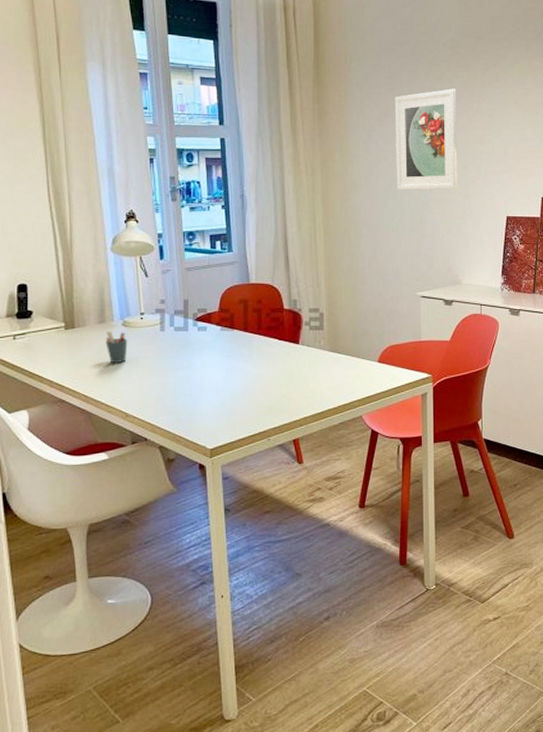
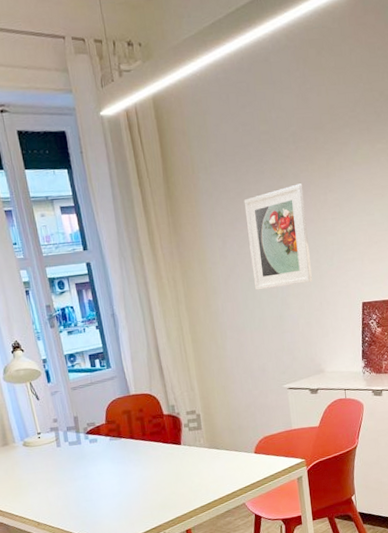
pen holder: present [105,331,128,363] -> none [10,451,31,480]

